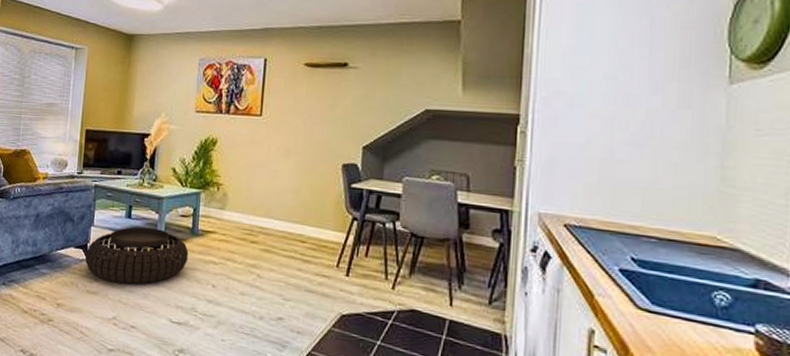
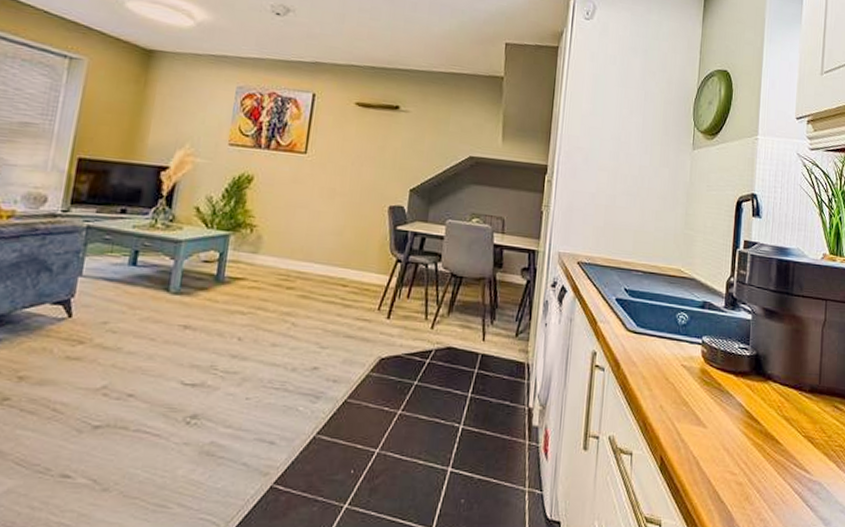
pouf: present [85,226,189,285] -> none [66,275,211,346]

